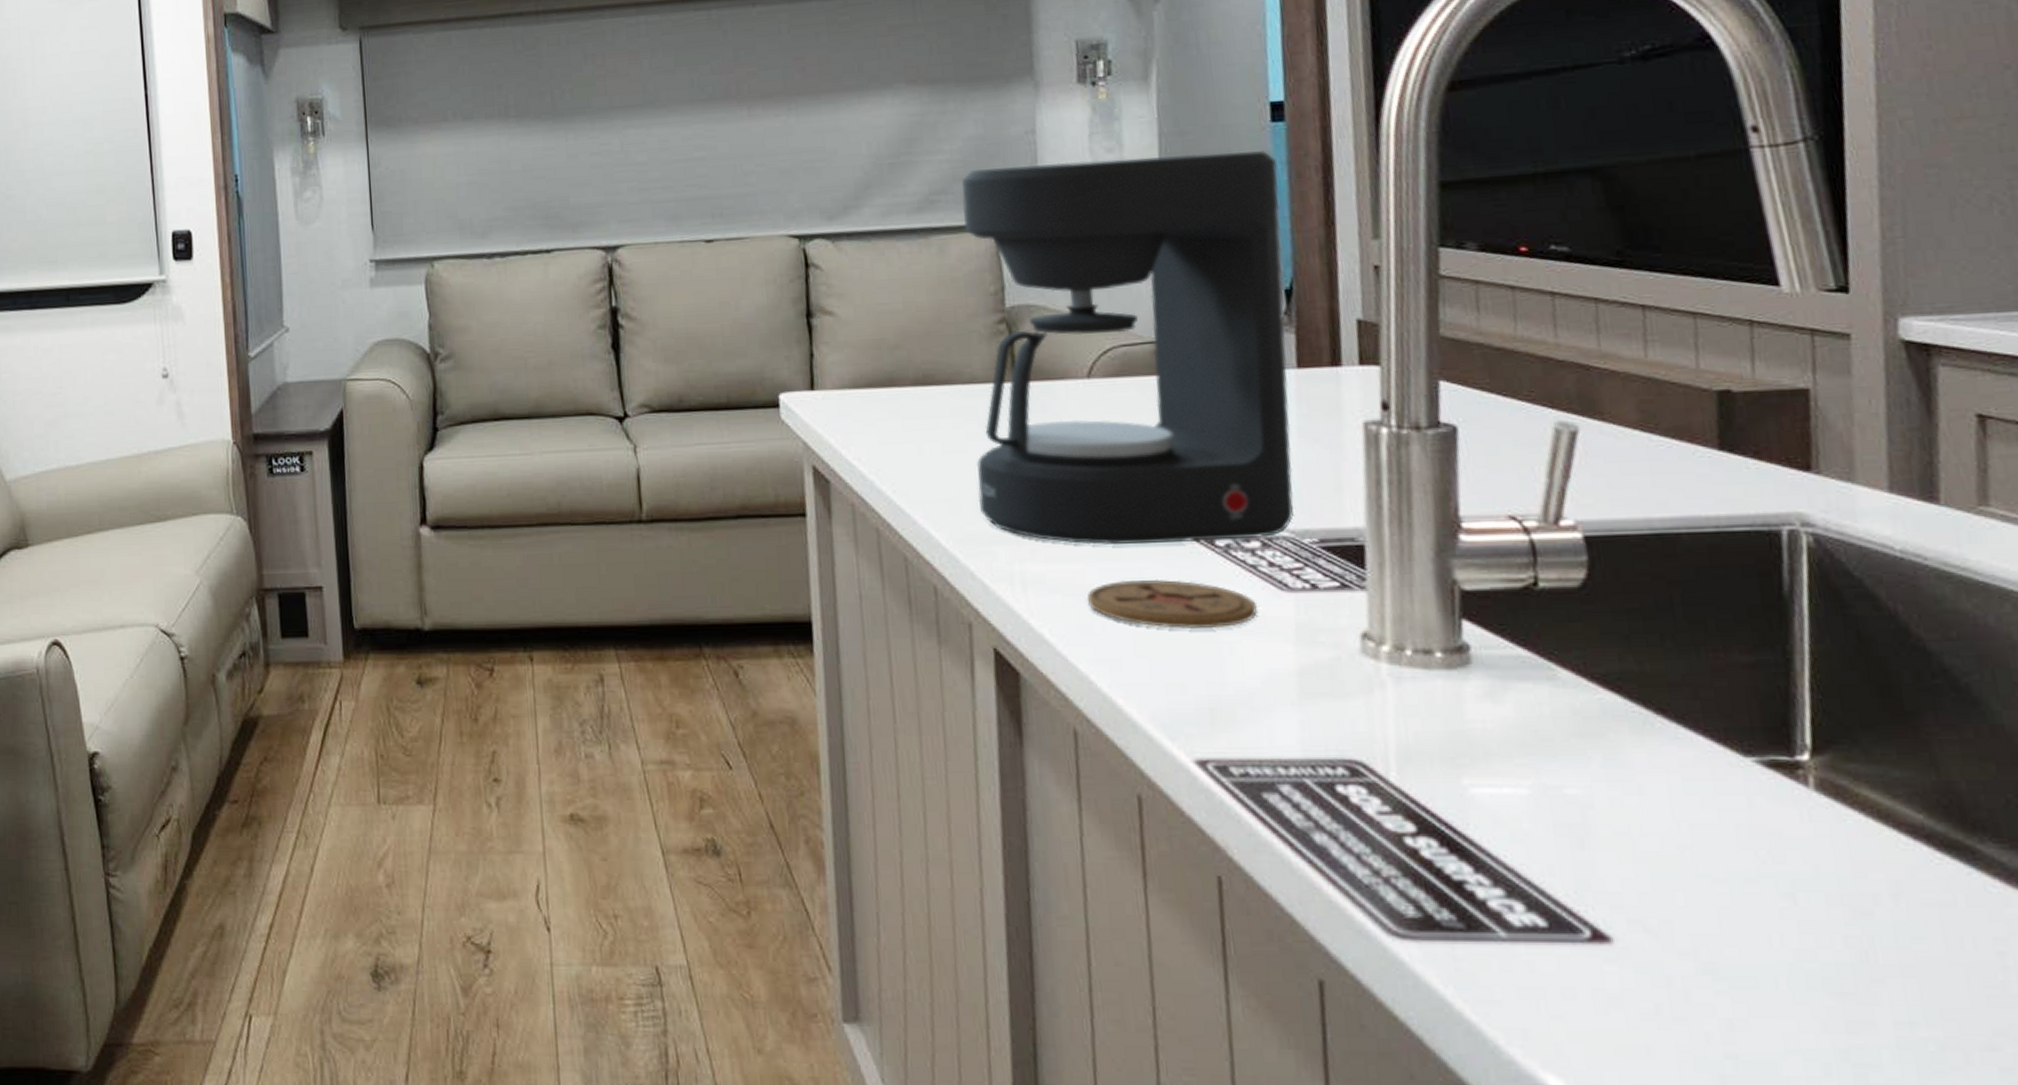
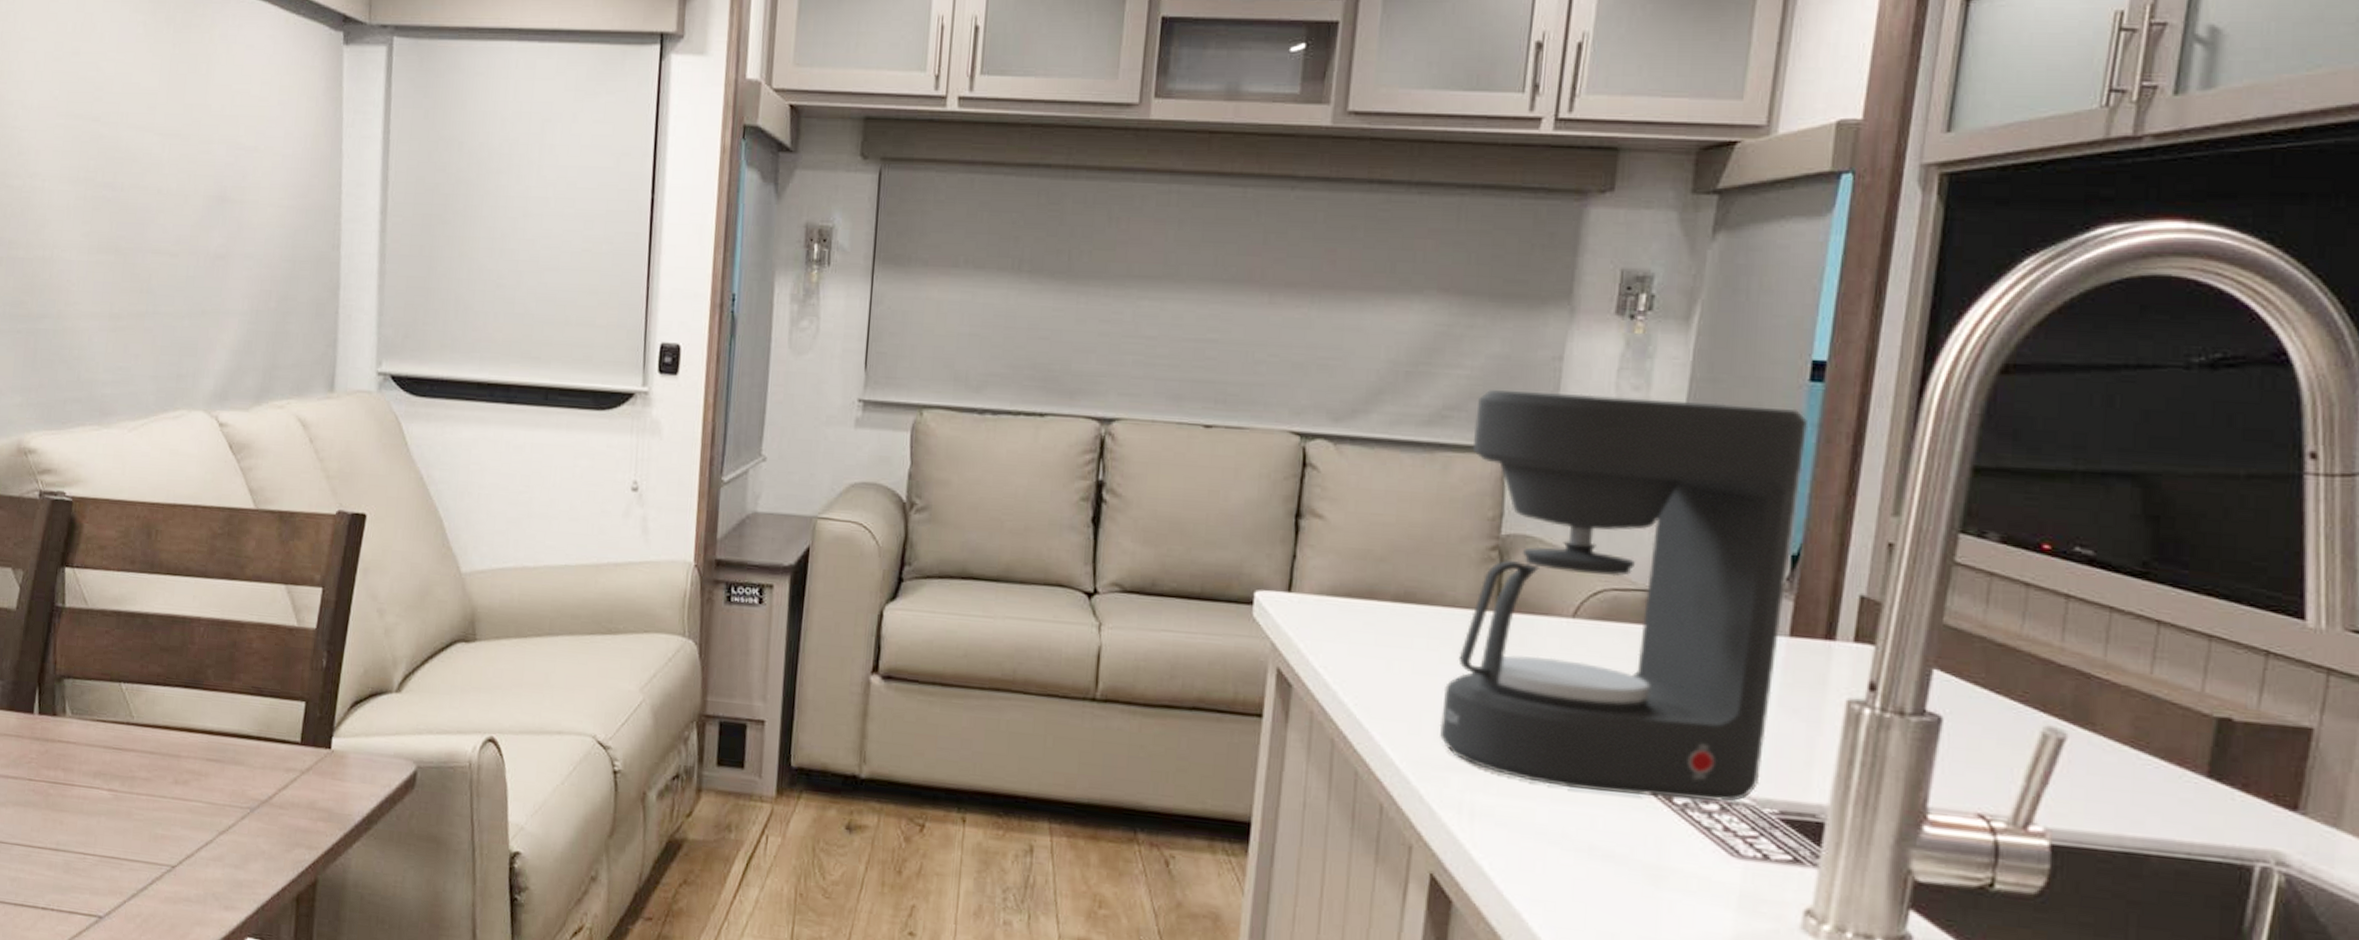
coaster: present [1087,579,1257,629] -> none [1534,824,1704,886]

